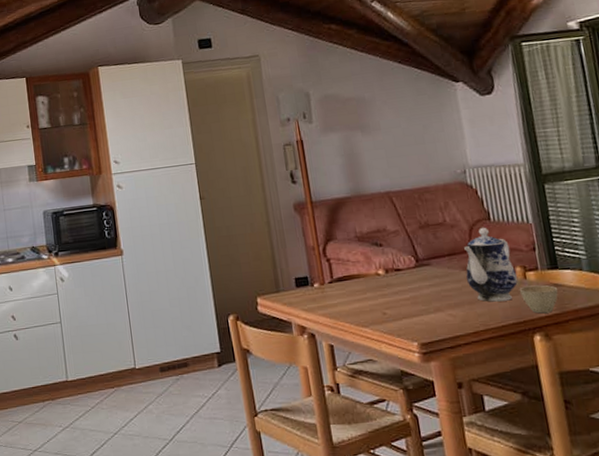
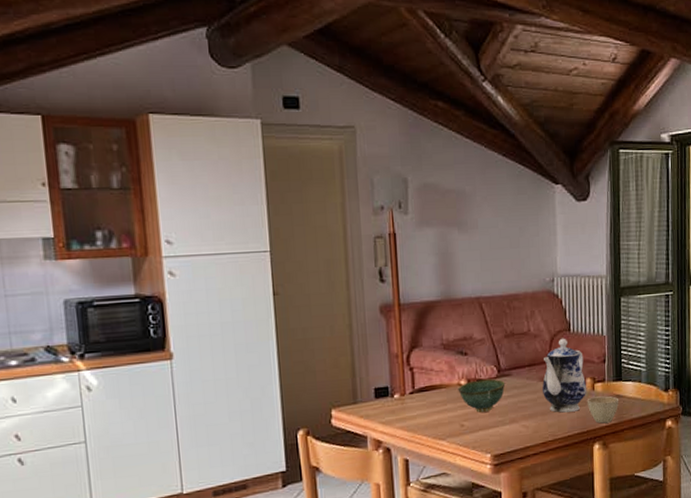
bowl: none [376,268,426,301] -> present [458,379,506,413]

